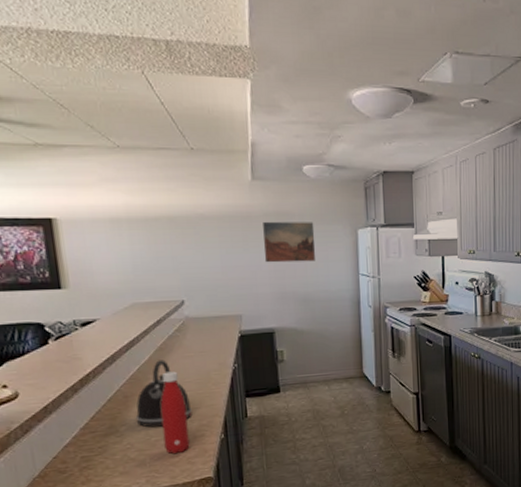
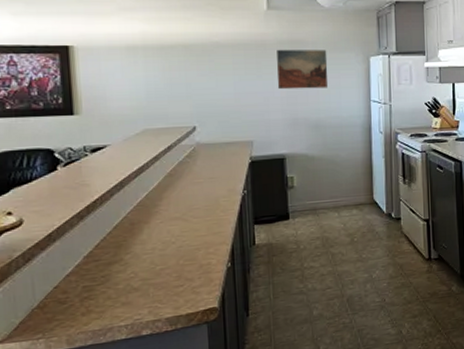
kettle: present [135,360,192,427] -> none [141,186,199,256]
bottle: present [160,371,190,454] -> none [167,198,195,284]

